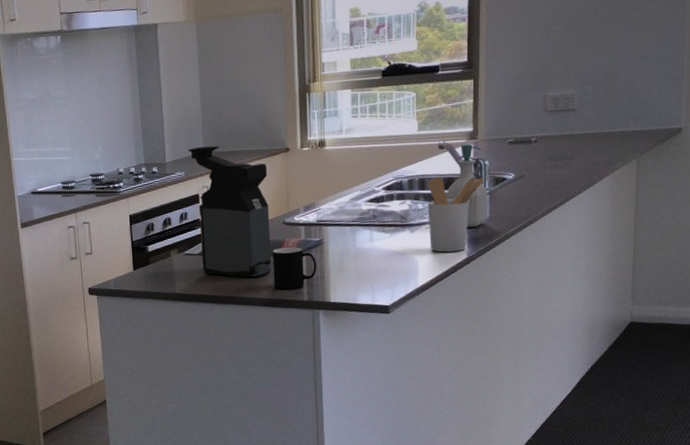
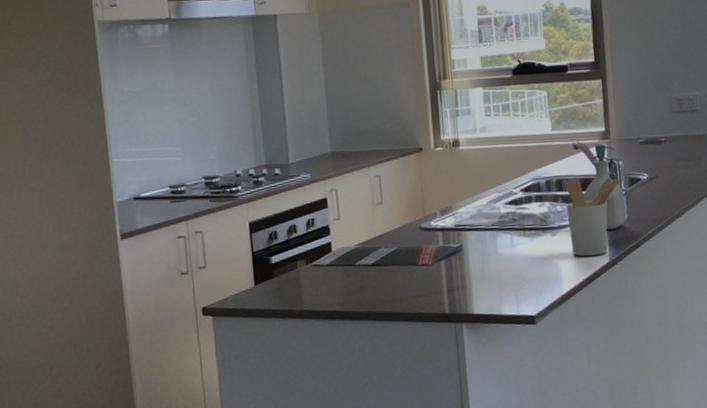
coffee maker: present [188,146,272,278] -> none [313,145,409,290]
cup: present [272,247,317,290] -> none [409,254,458,302]

